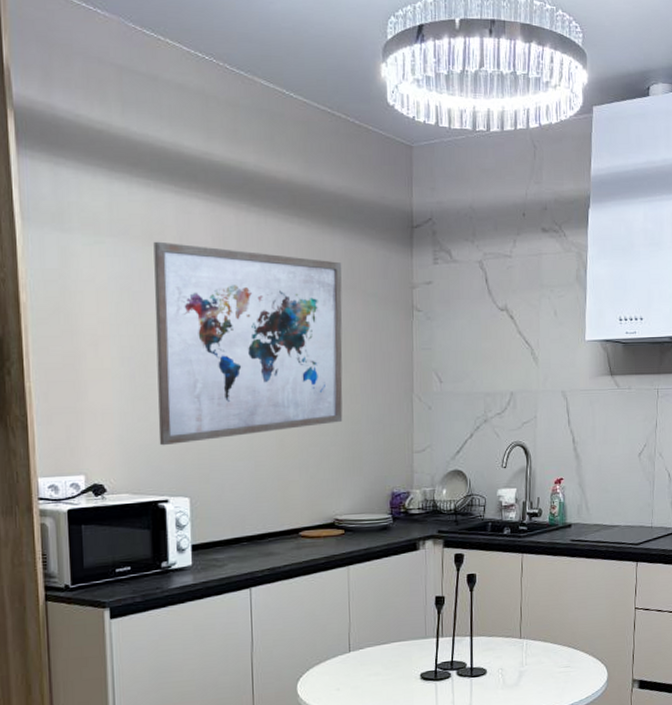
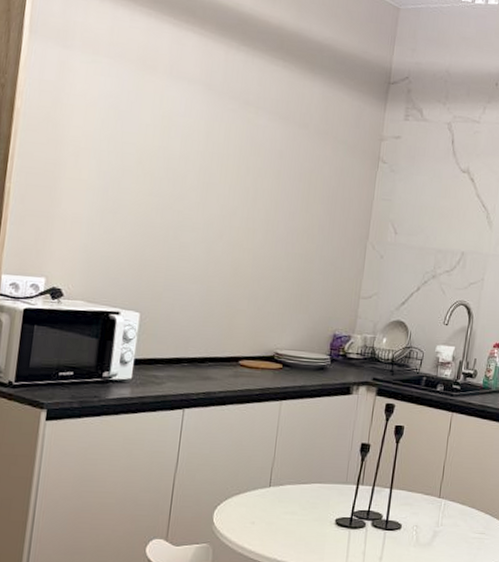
wall art: present [153,241,343,446] -> none [120,67,318,260]

